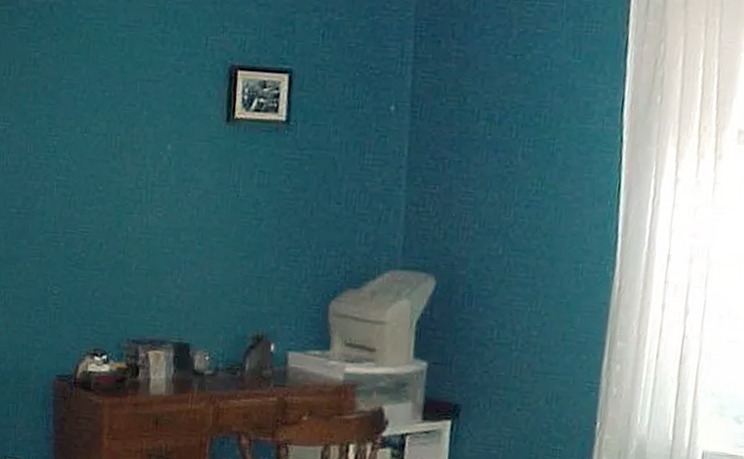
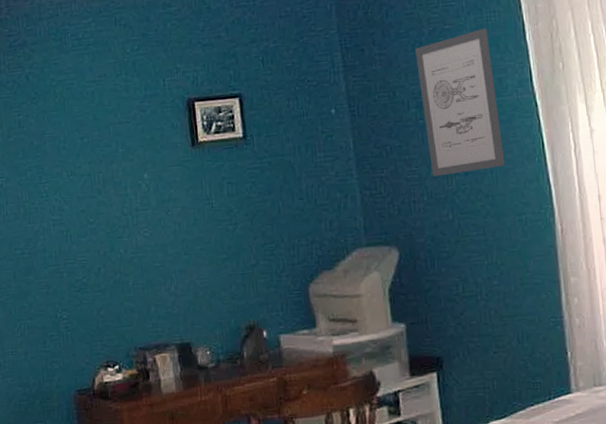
wall art: none [489,39,584,205] -> present [415,28,506,177]

